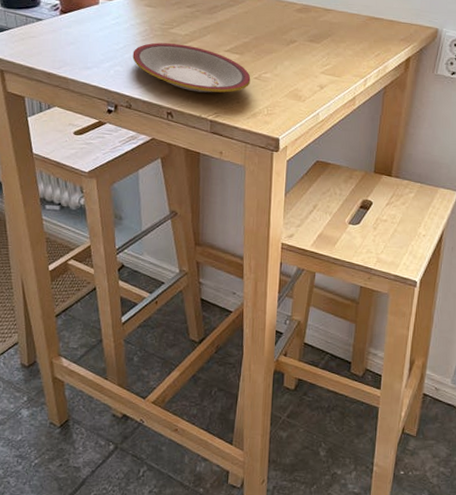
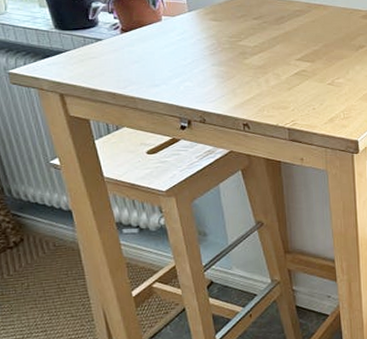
plate: present [132,42,251,93] -> none [202,56,325,102]

